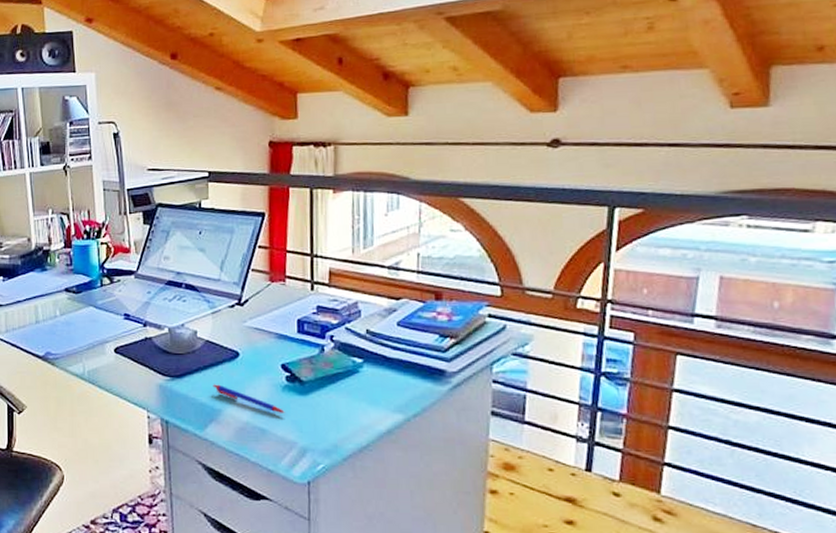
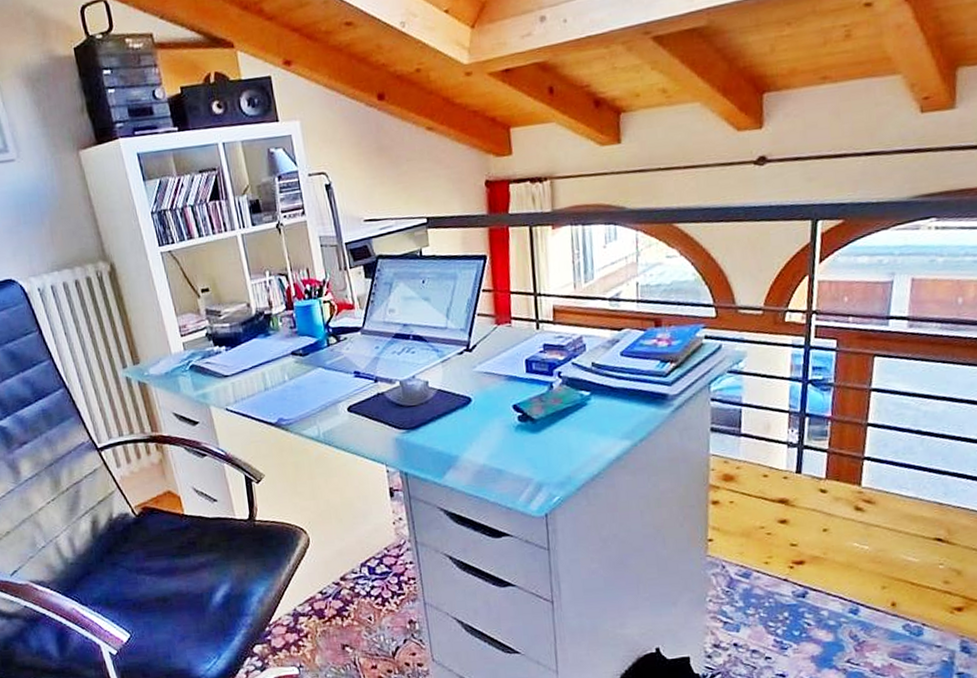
pen: present [212,384,285,413] -> none [448,431,519,453]

